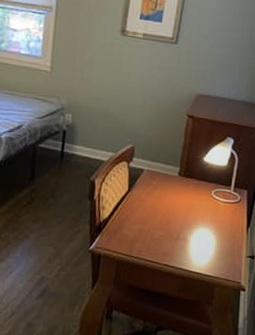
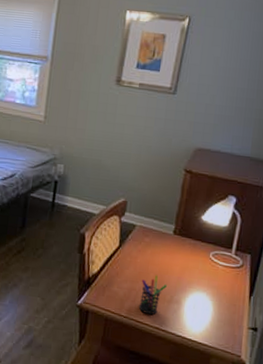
pen holder: none [148,215,174,253] -> present [138,275,167,315]

